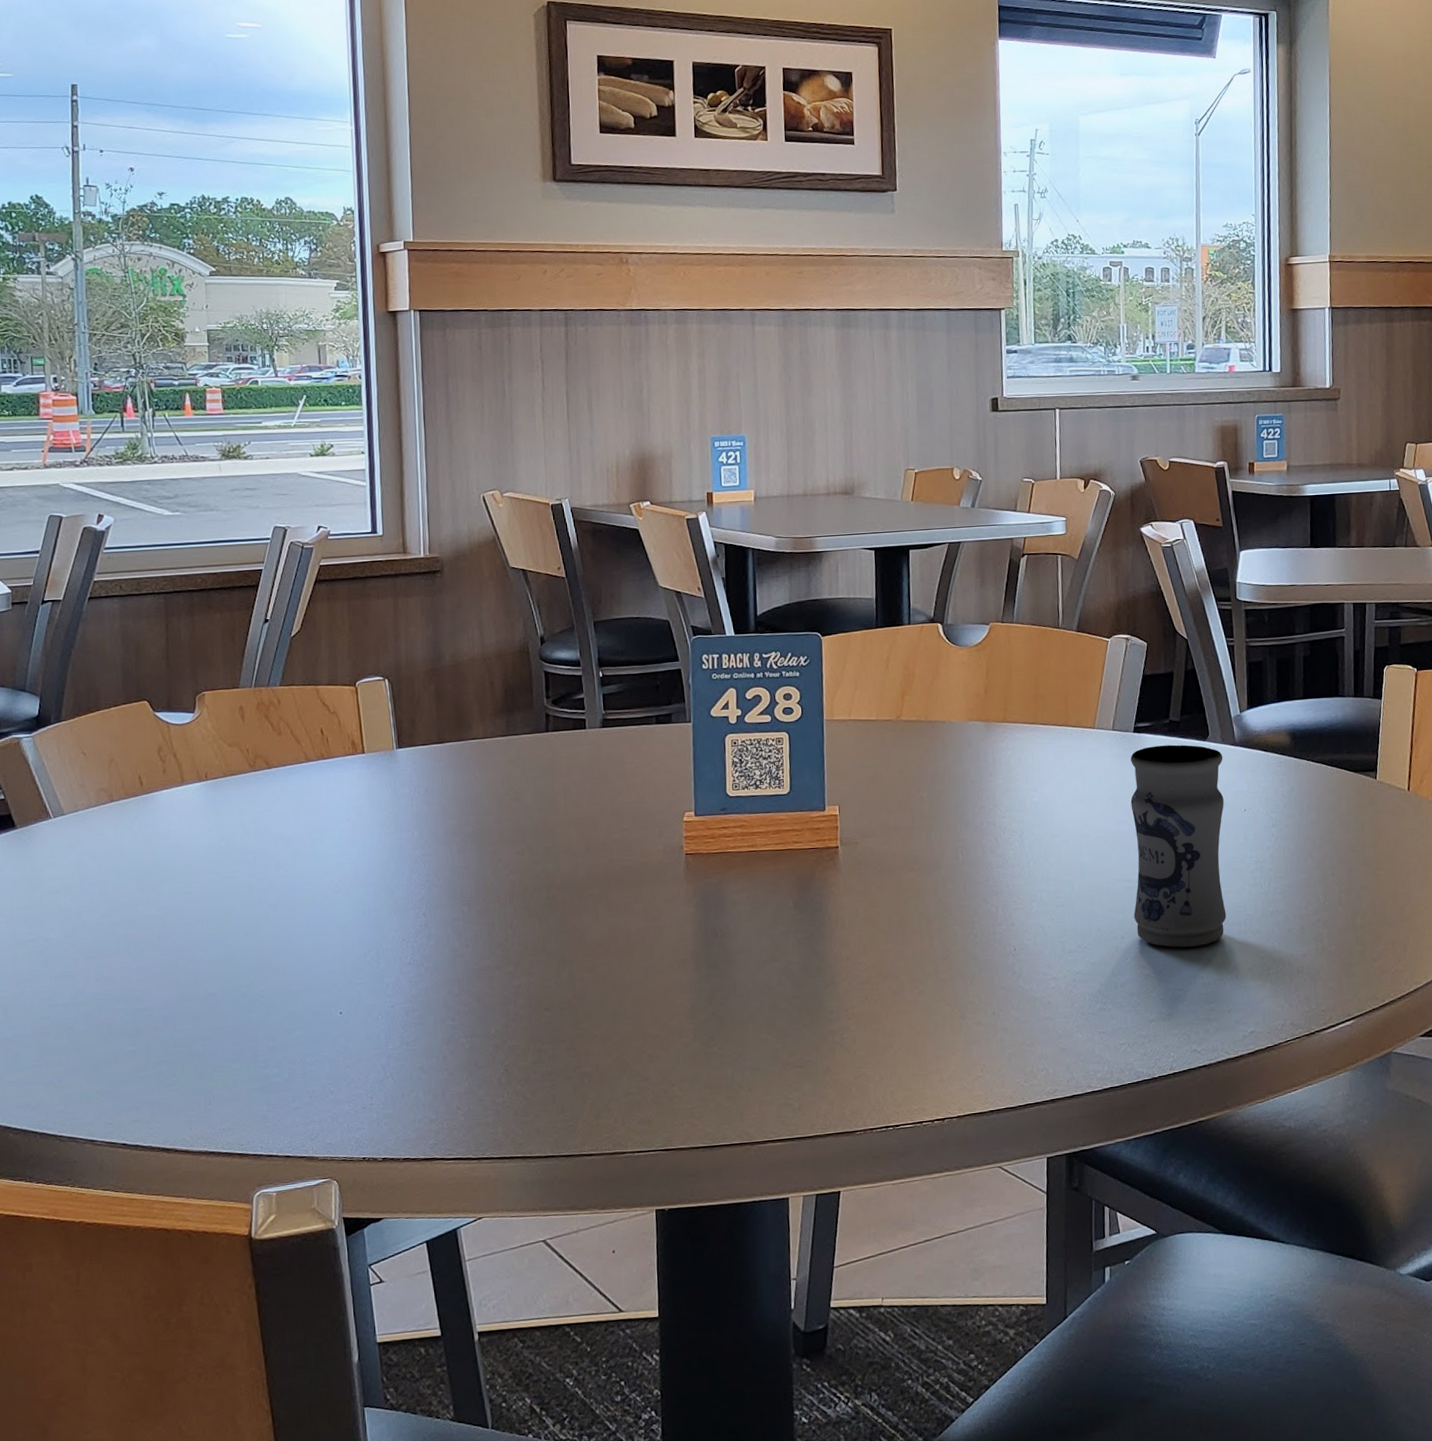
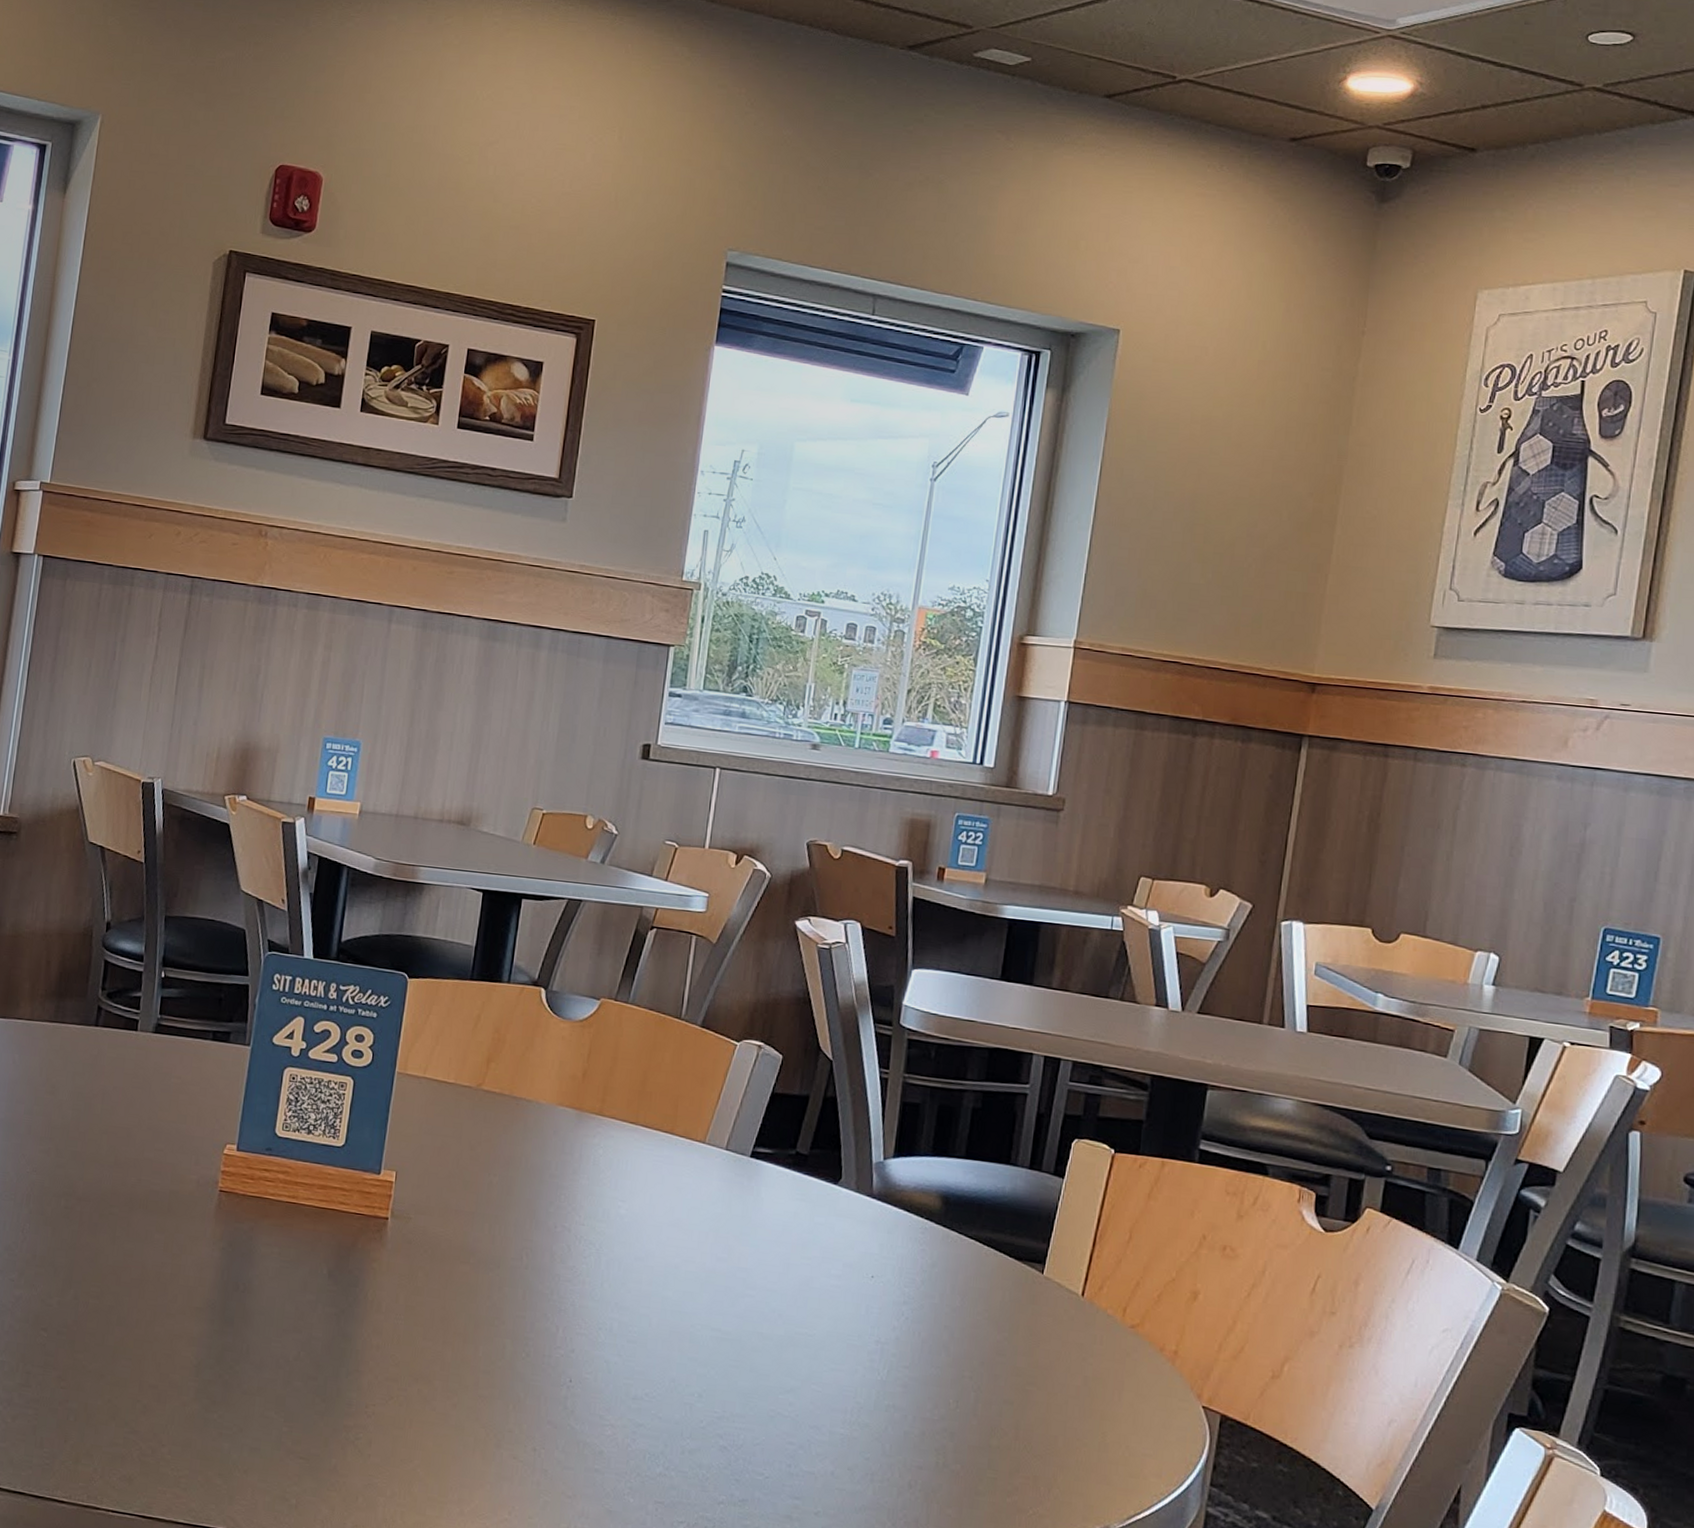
jar: present [1130,744,1227,948] -> none [717,1177,855,1427]

